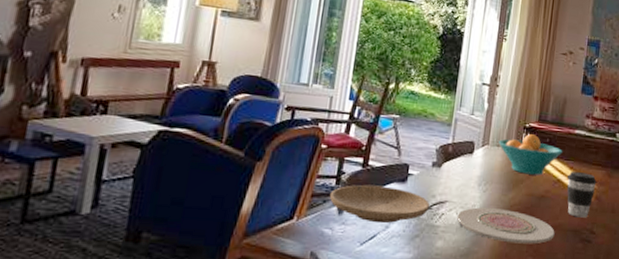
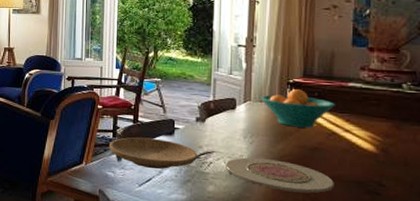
coffee cup: present [567,171,597,218] -> none [344,123,381,170]

